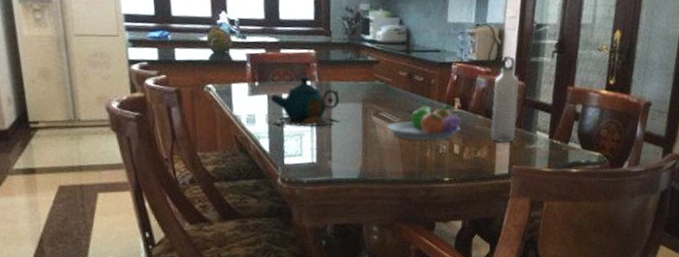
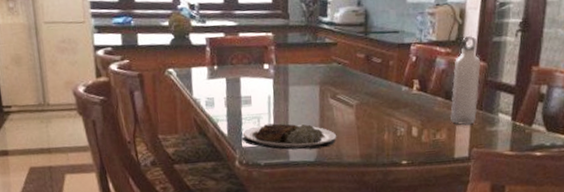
teapot: present [270,76,341,127] -> none [228,59,298,110]
plate: none [284,141,380,167] -> present [241,123,337,150]
fruit bowl: present [386,103,462,141] -> none [344,85,421,123]

